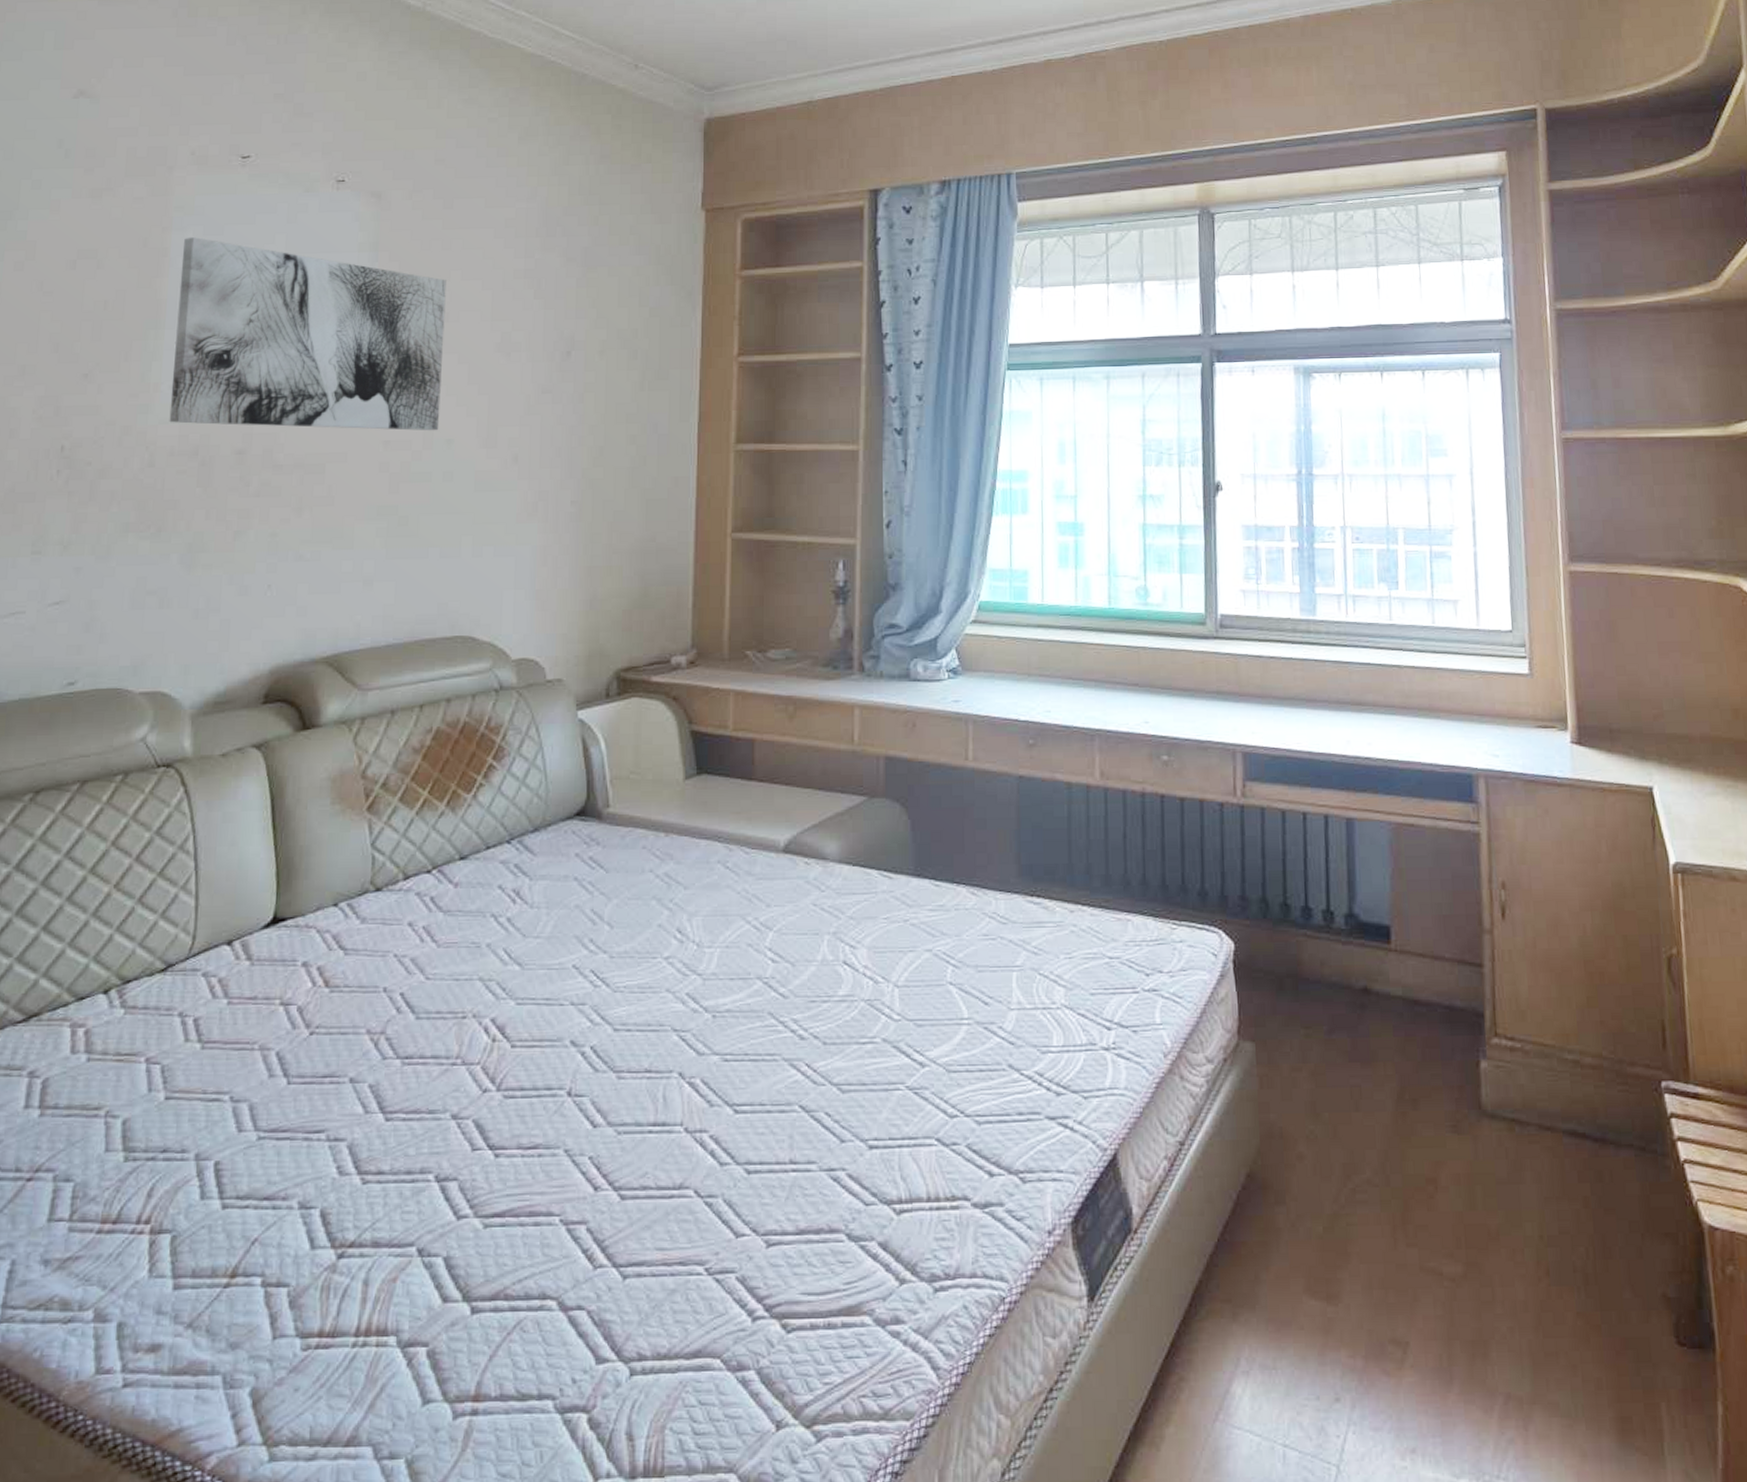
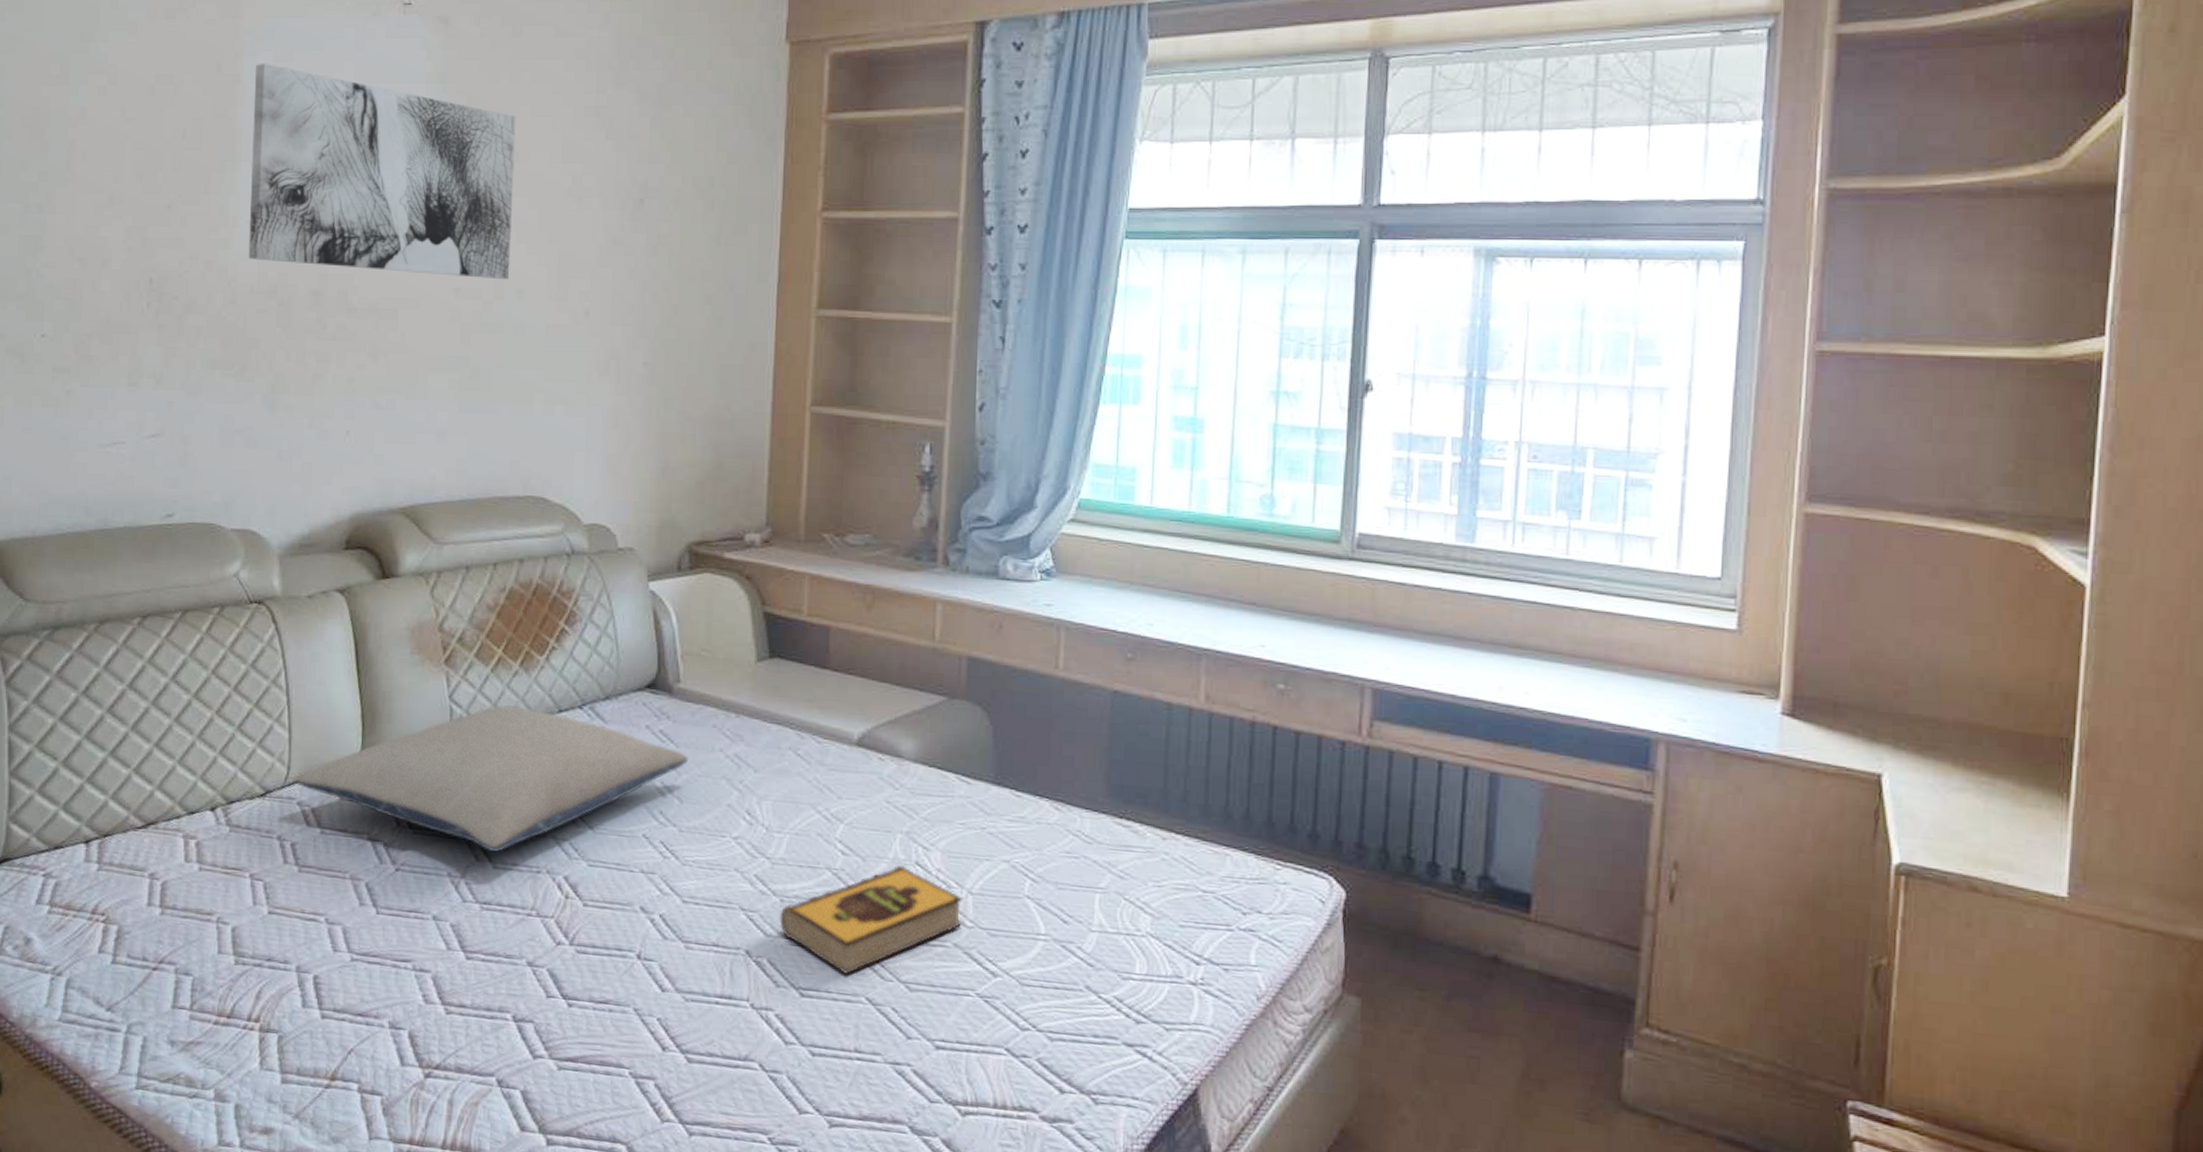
pillow: none [201,848,618,1002] -> present [296,705,688,852]
hardback book: none [712,965,890,1084] -> present [779,865,964,974]

